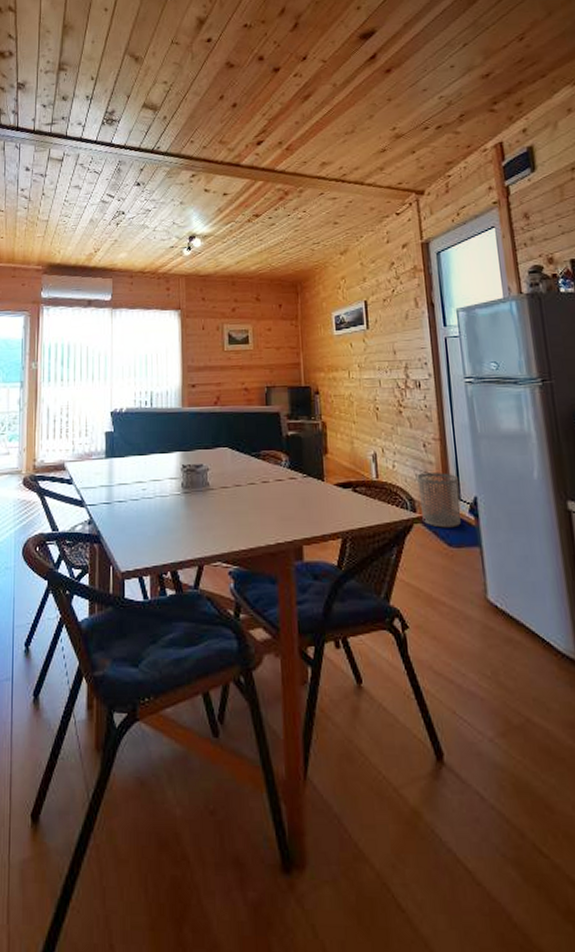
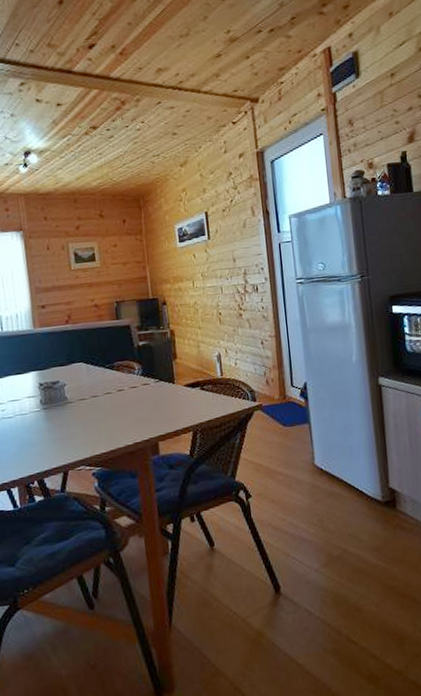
waste bin: present [417,473,461,528] -> none [256,365,294,412]

